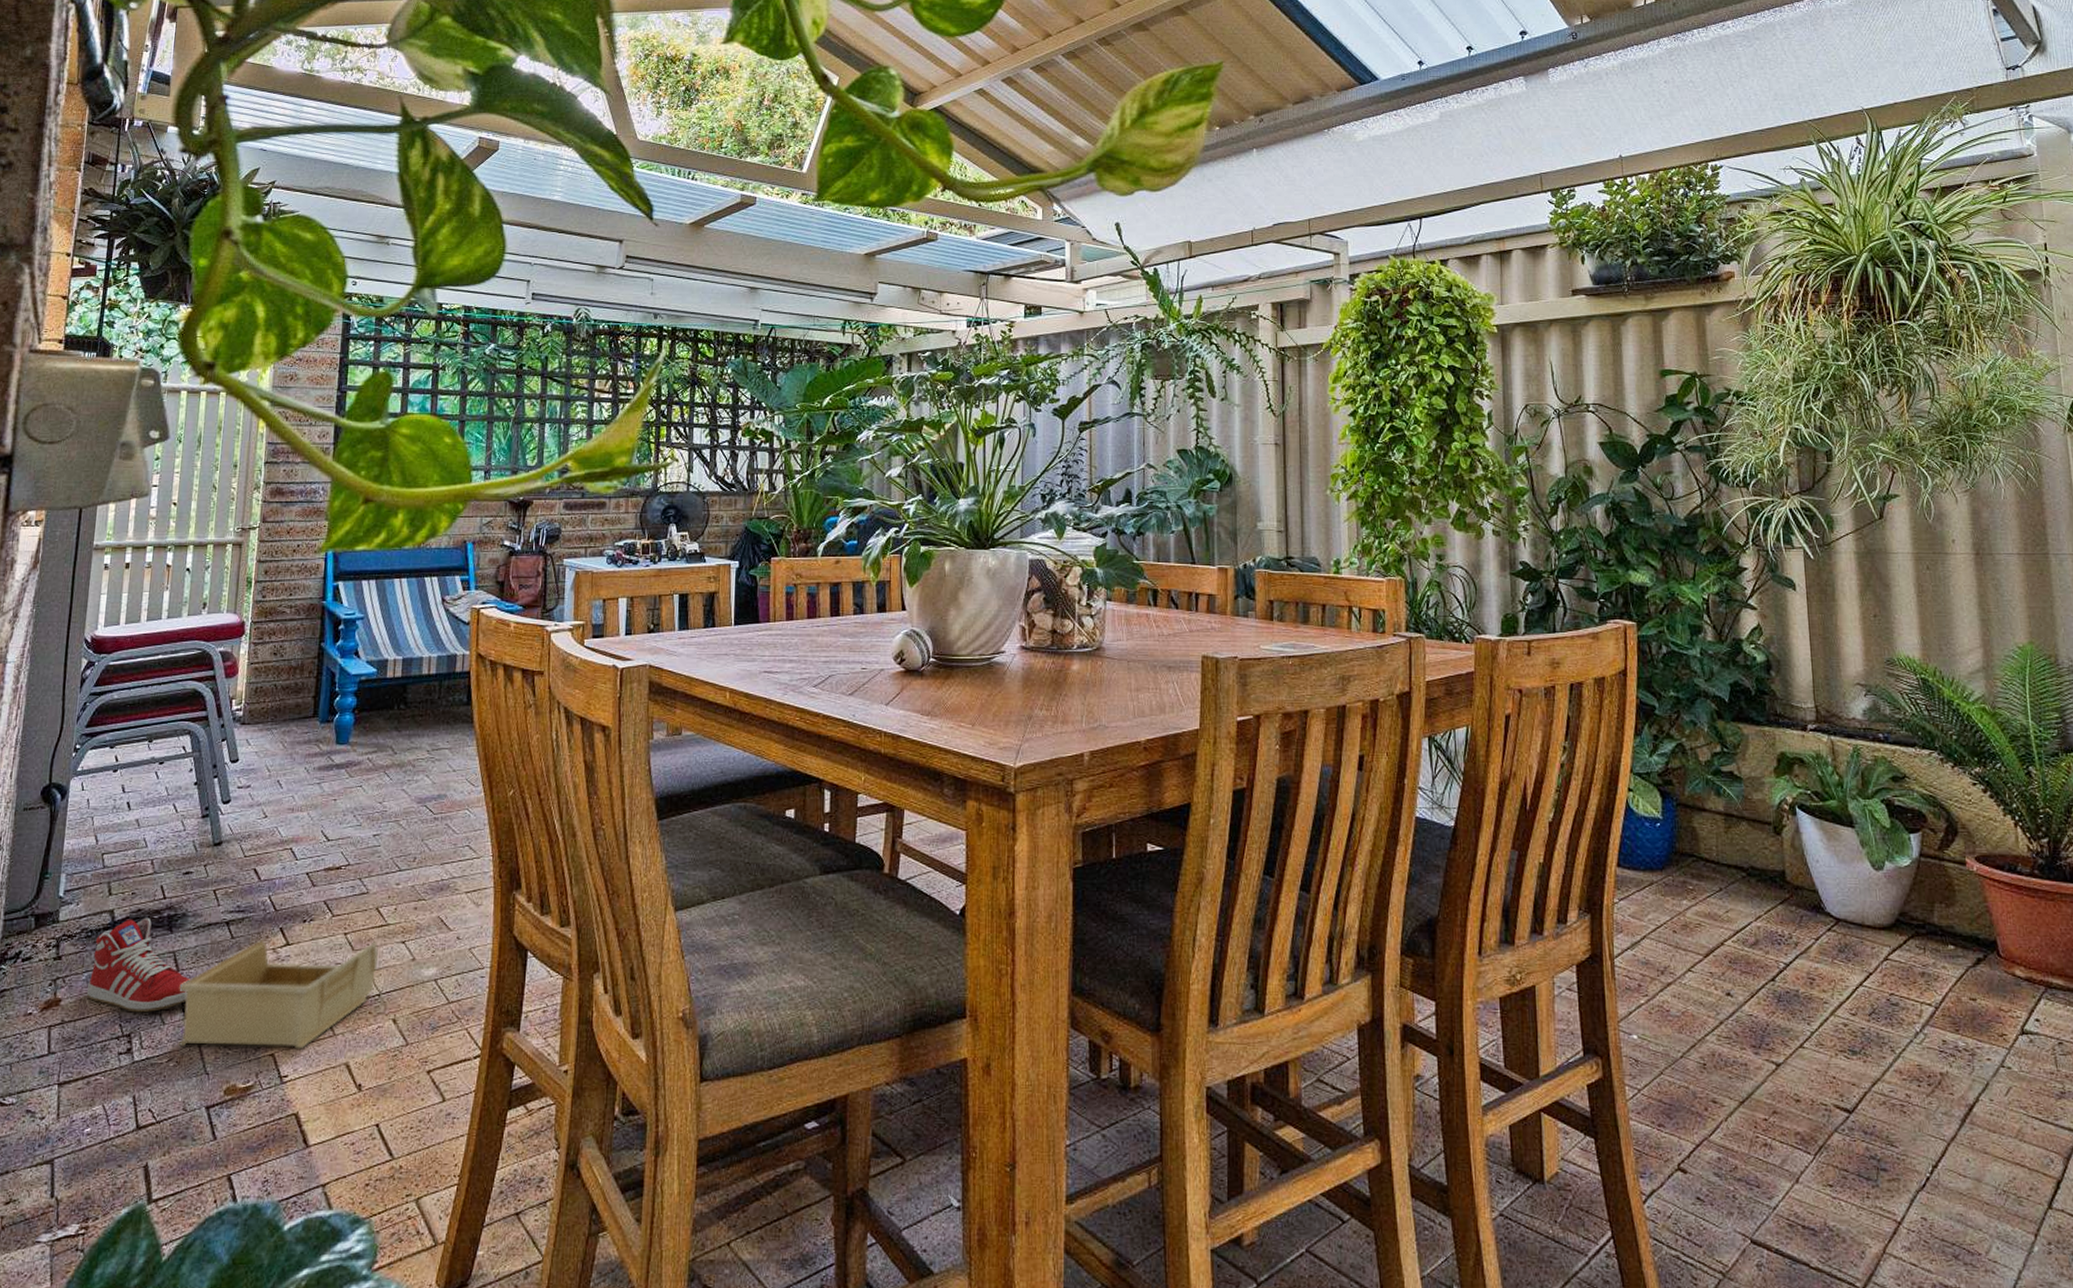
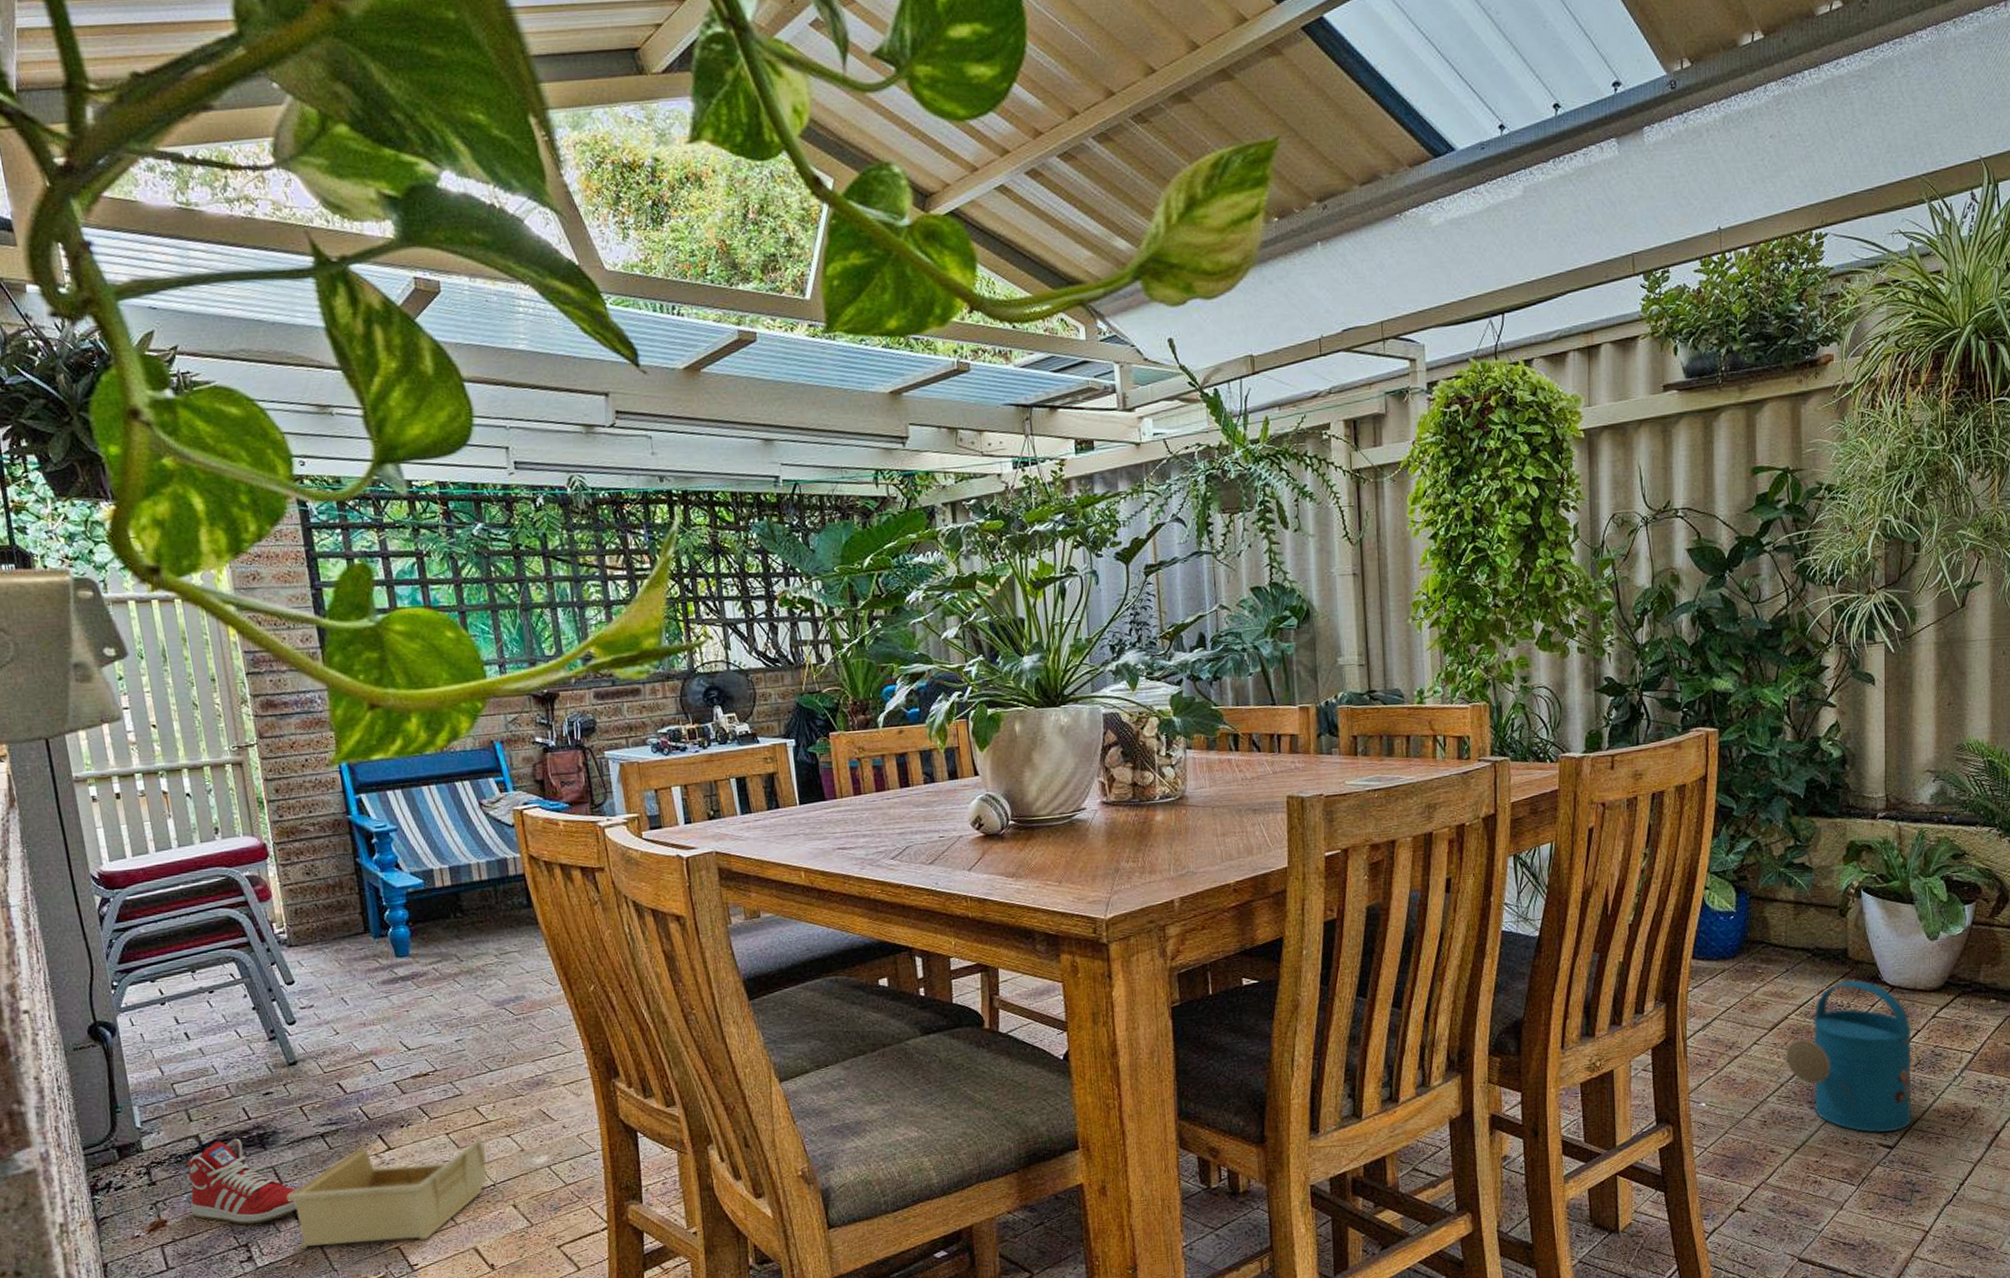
watering can: none [1723,908,1871,1092] -> present [1785,980,1912,1133]

